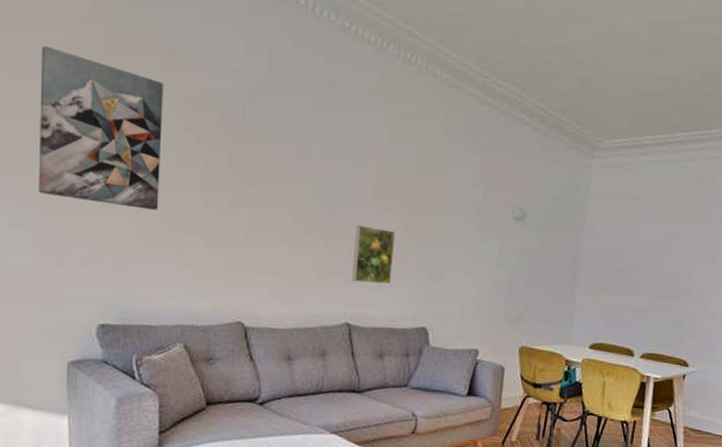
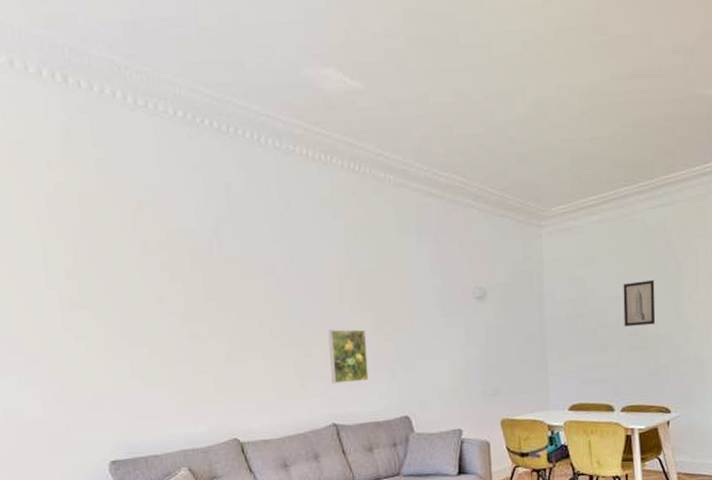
wall art: present [38,45,164,210] -> none [26,218,148,351]
wall art: none [658,230,696,276] -> present [623,279,656,326]

